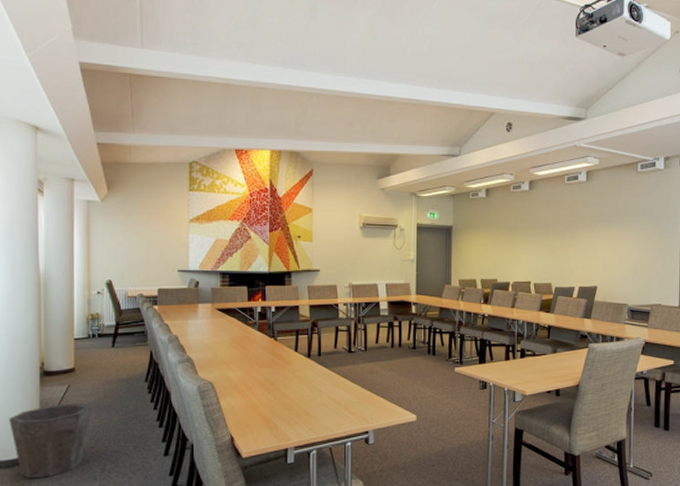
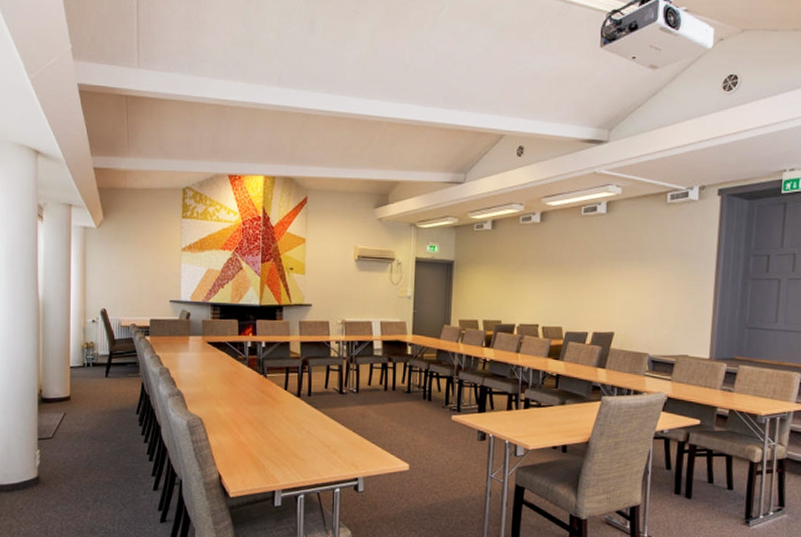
waste bin: present [9,404,92,479] -> none [10,432,86,504]

